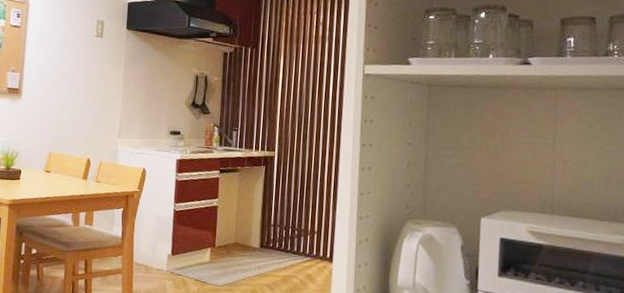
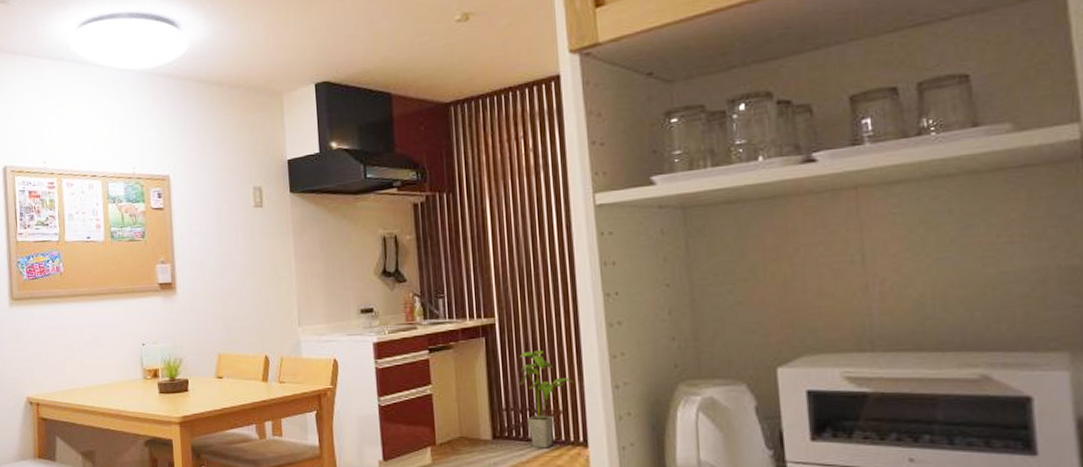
house plant: none [287,181,329,260] -> present [519,349,575,449]

